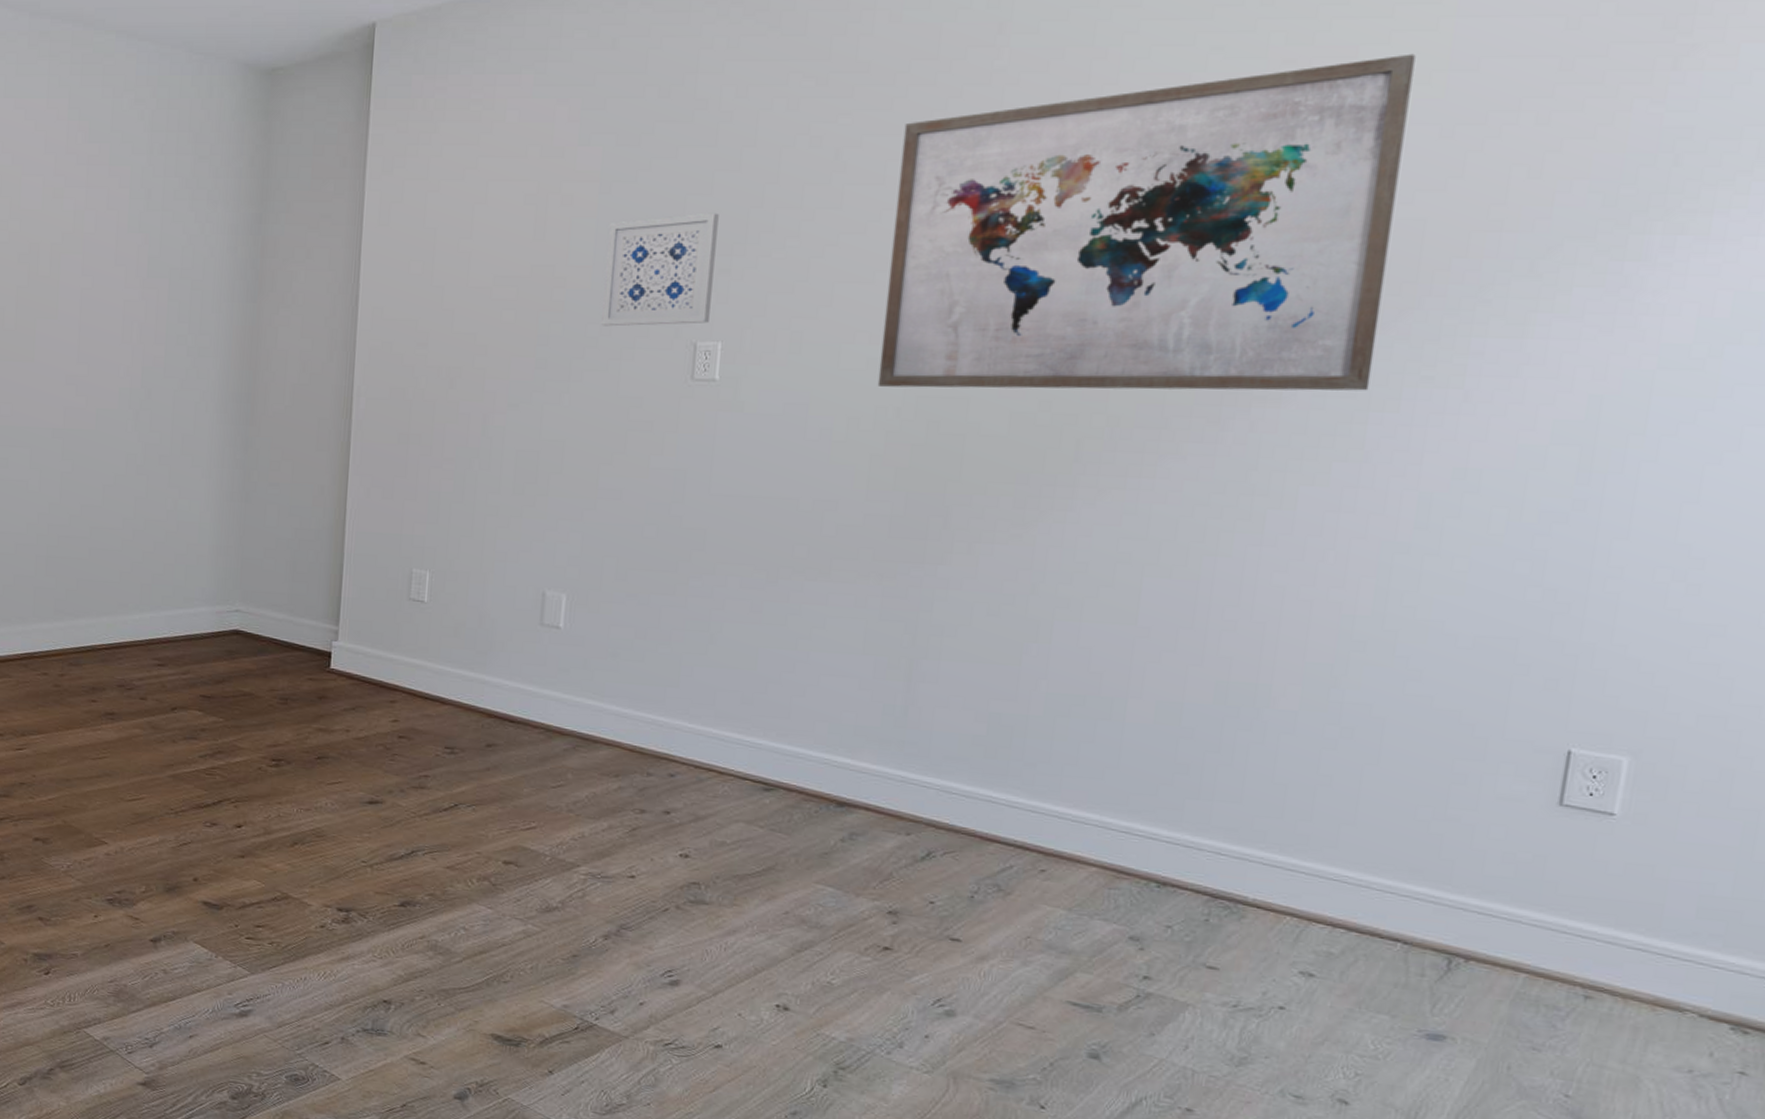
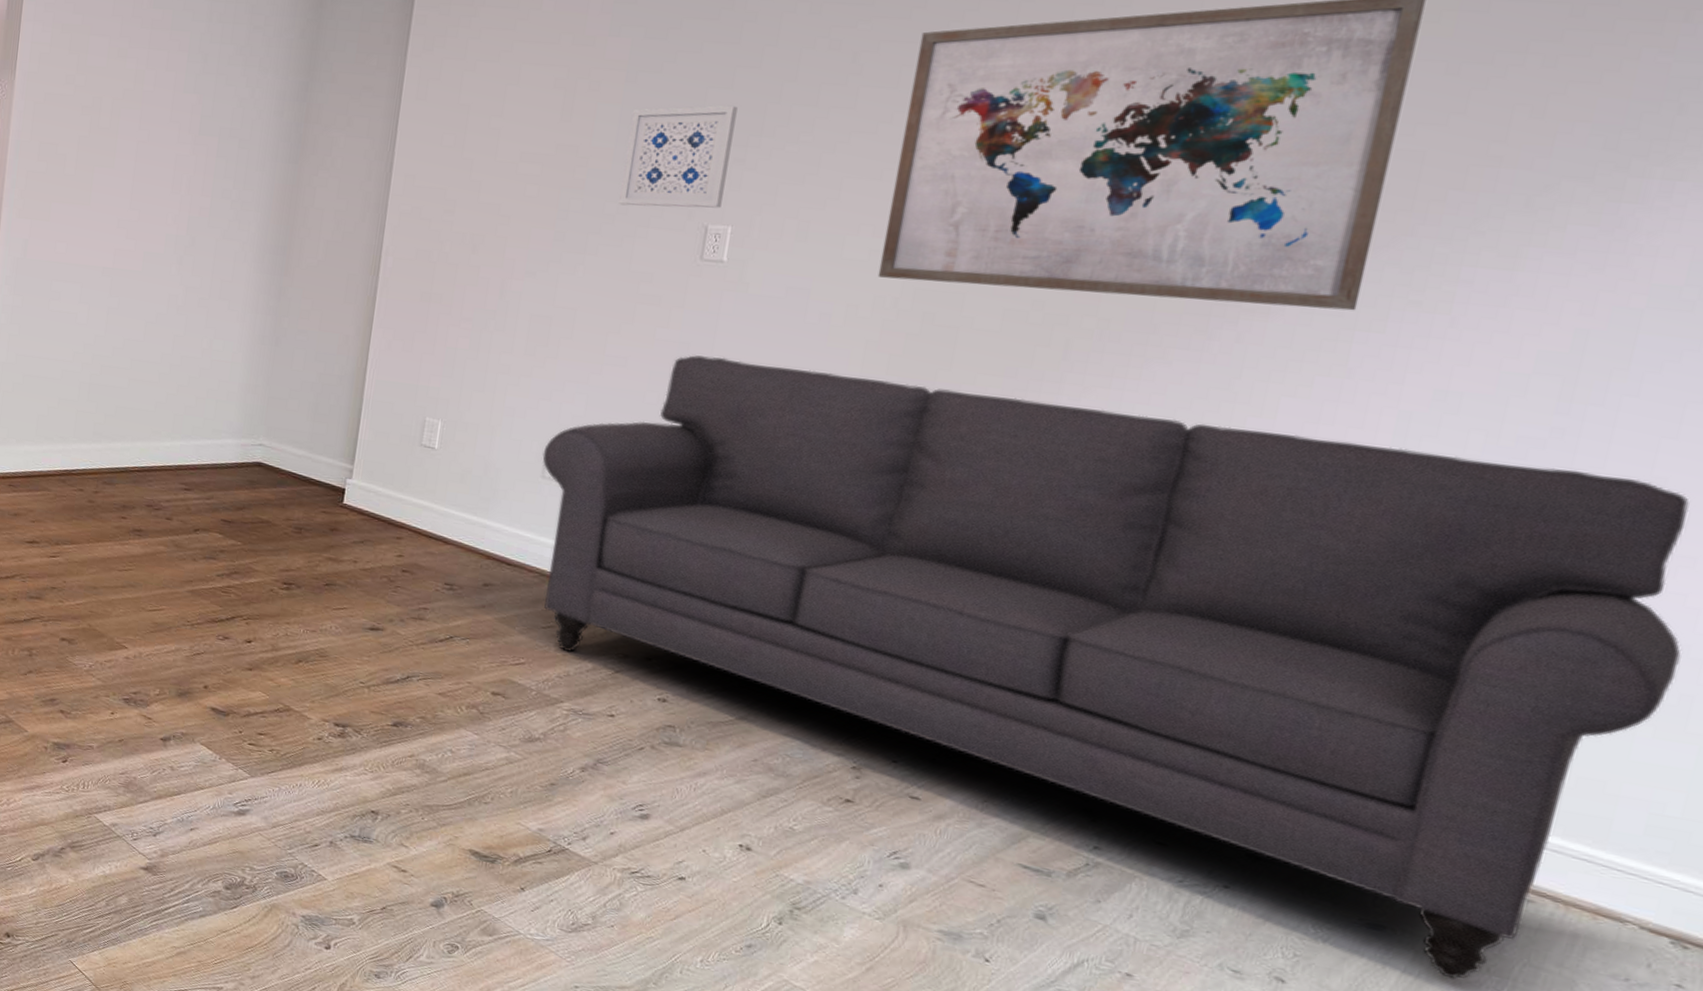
sofa: none [539,482,1719,1086] -> present [542,355,1689,979]

